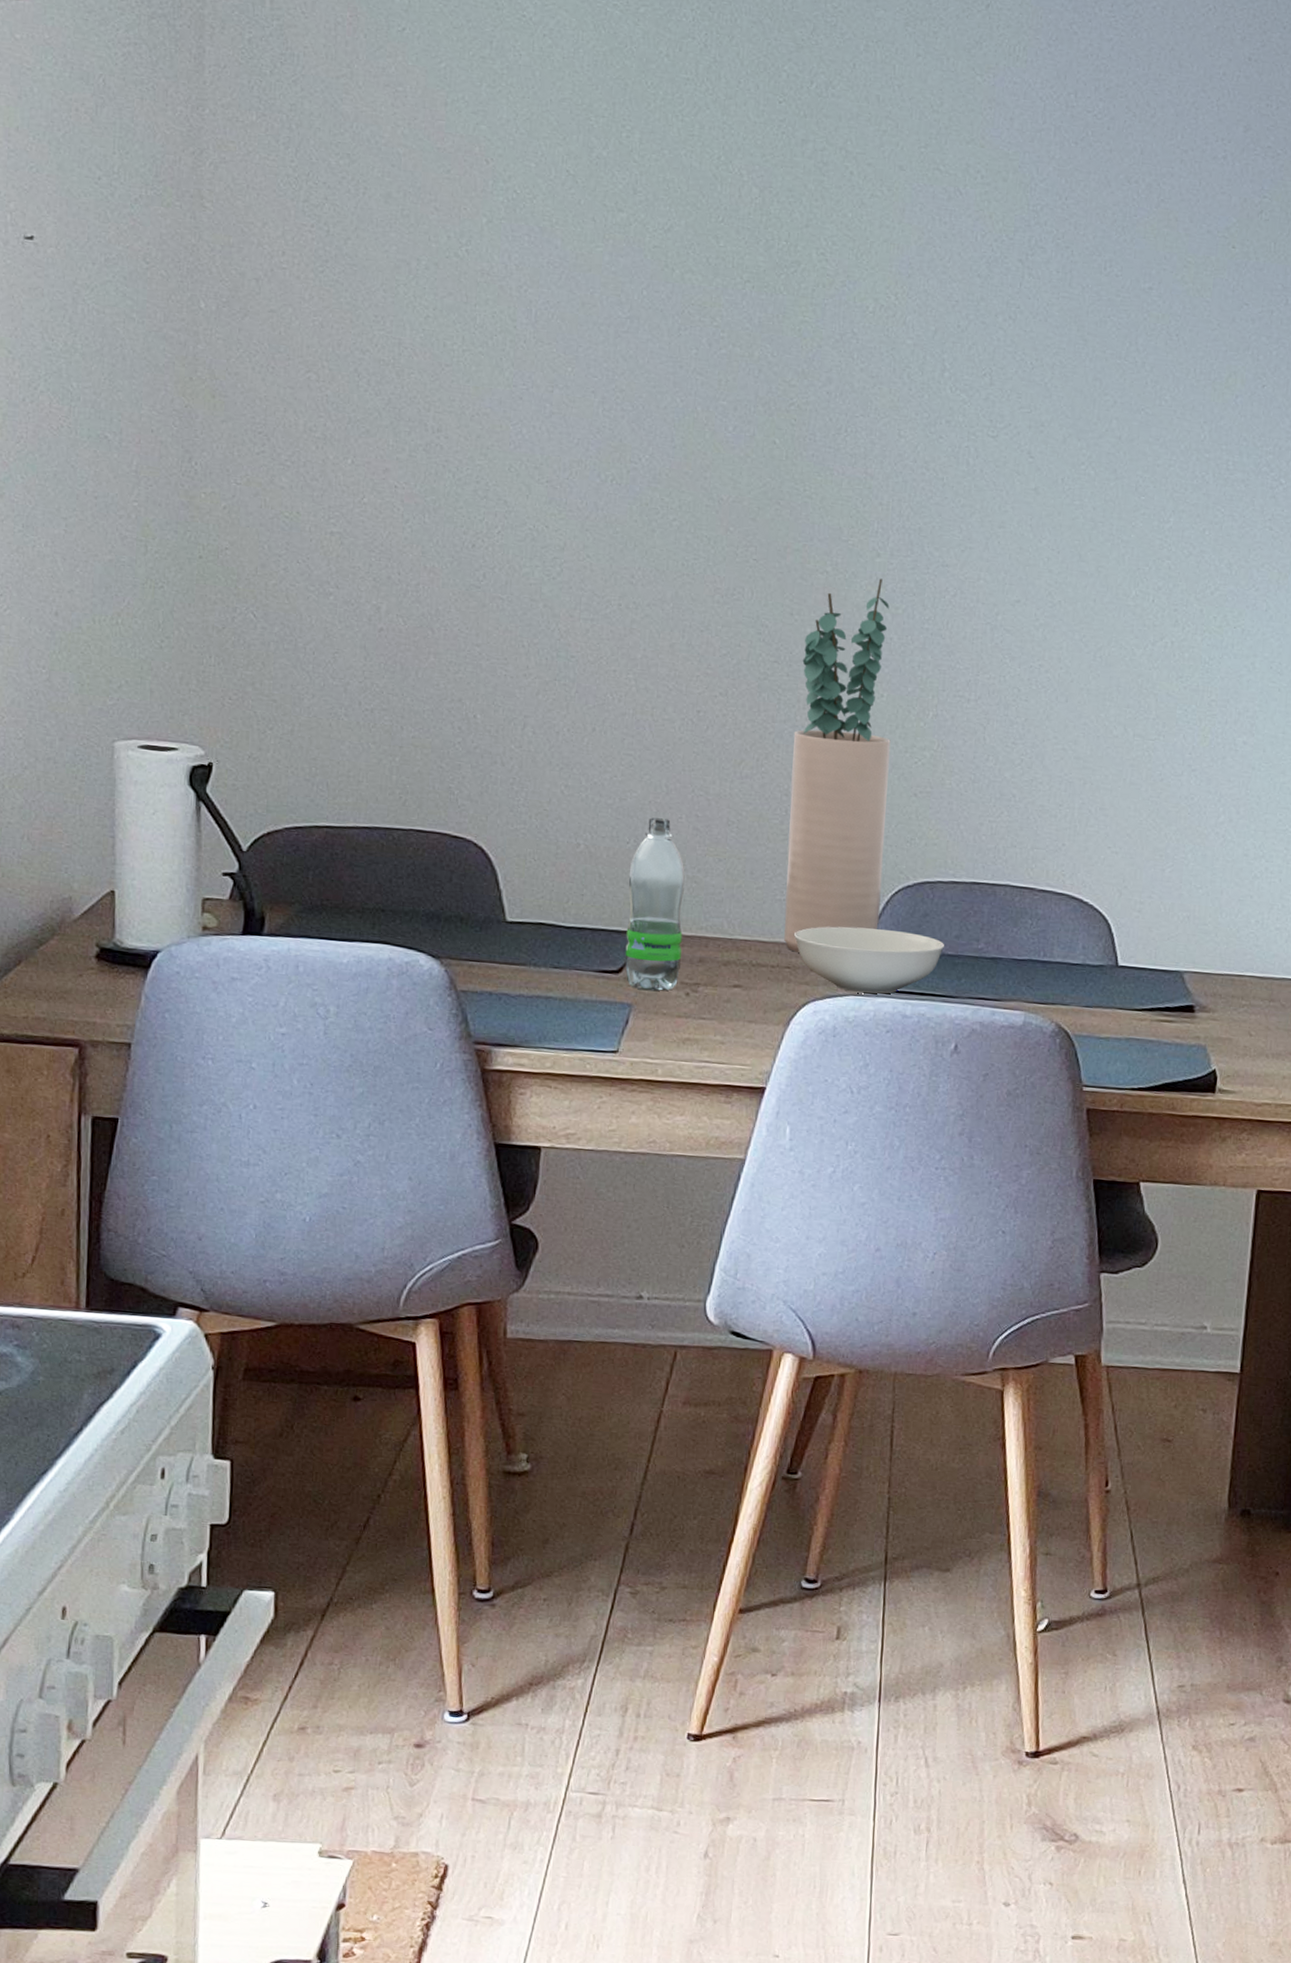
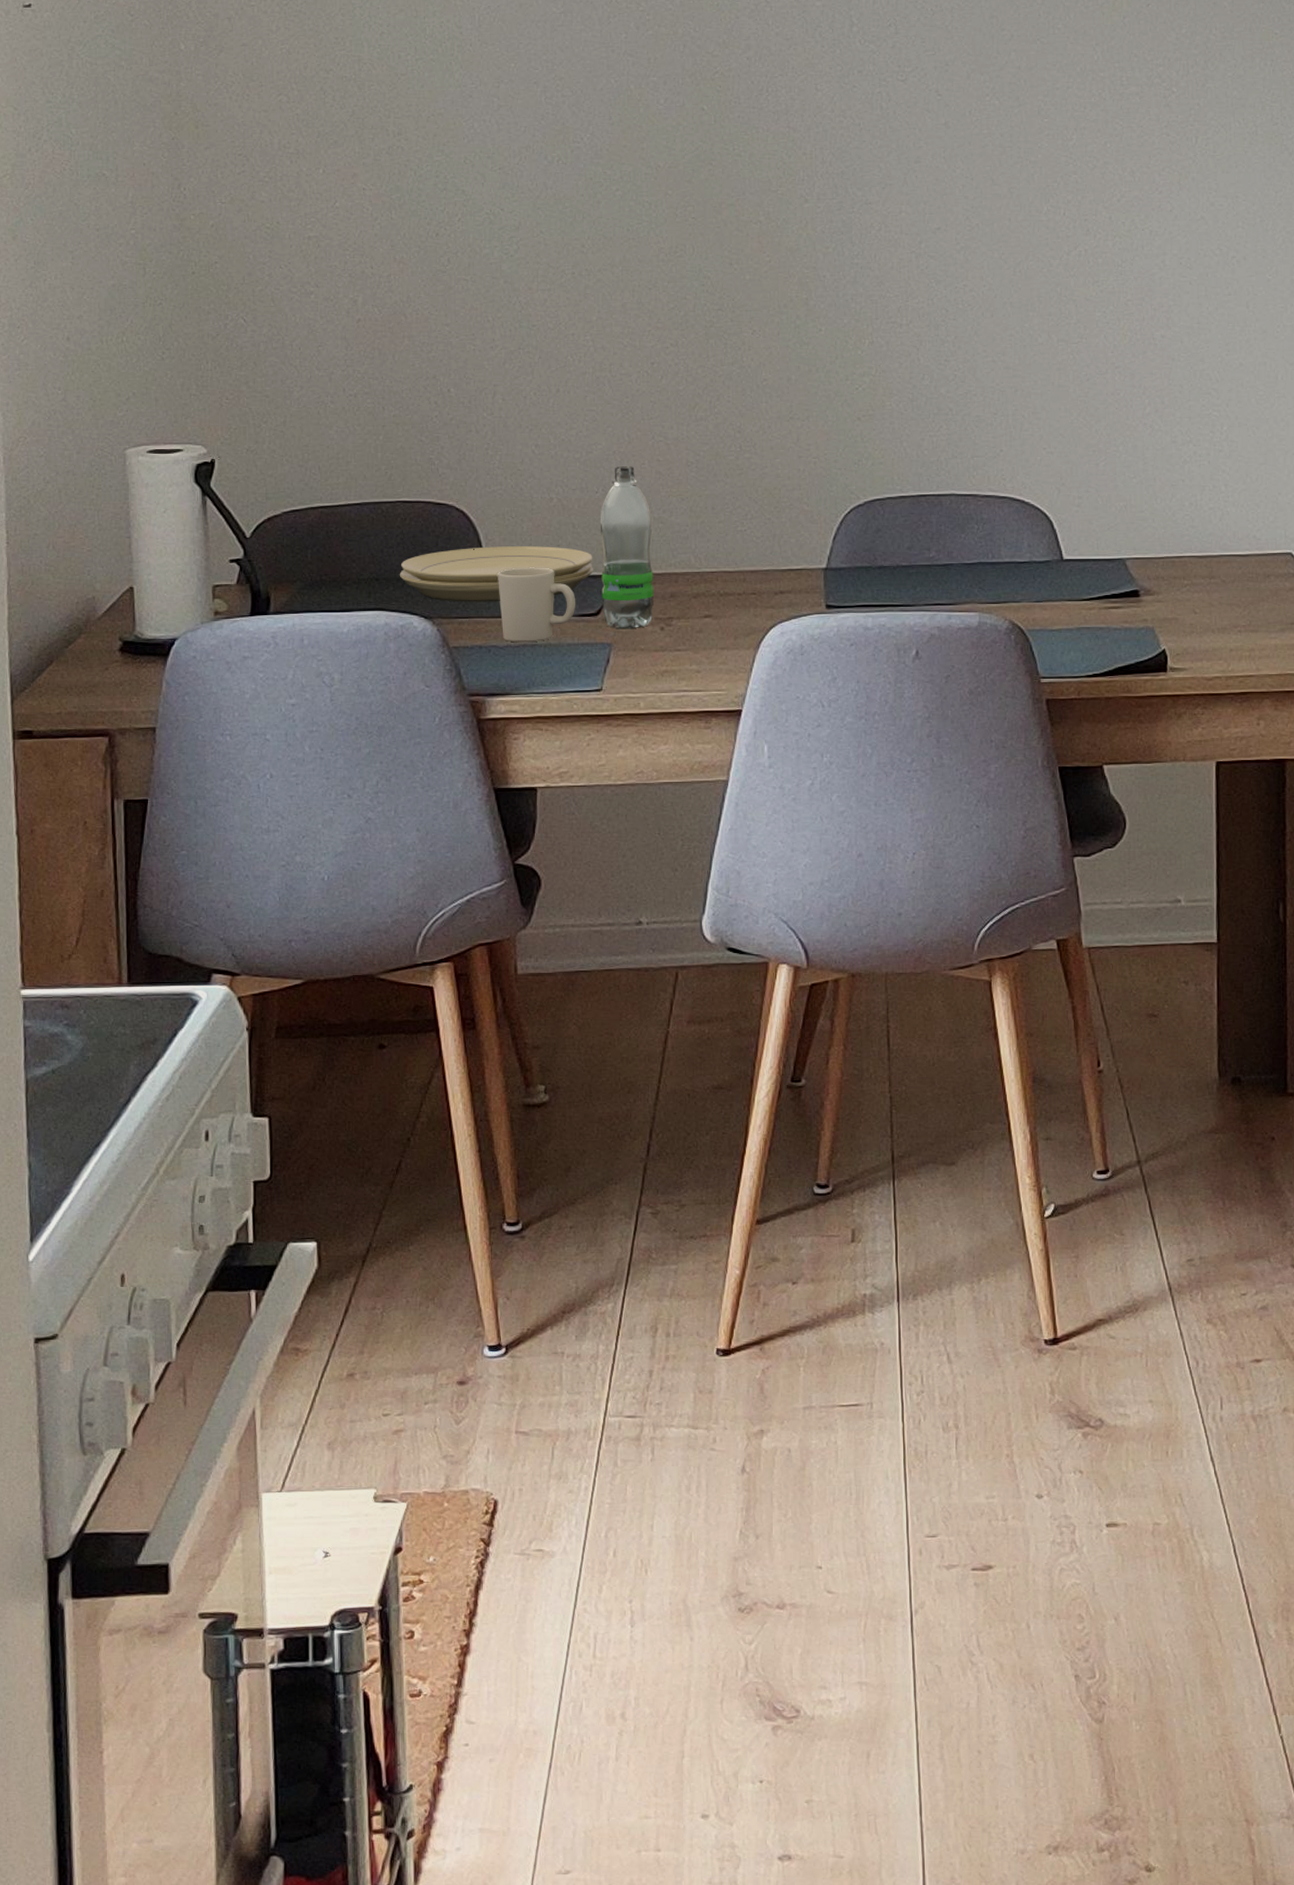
plate: none [407,887,619,948] -> present [399,546,593,602]
mug: none [514,913,597,995] -> present [498,567,576,643]
vase: present [784,578,891,953] -> none [741,222,835,578]
bowl: present [794,926,944,995] -> none [757,549,898,611]

